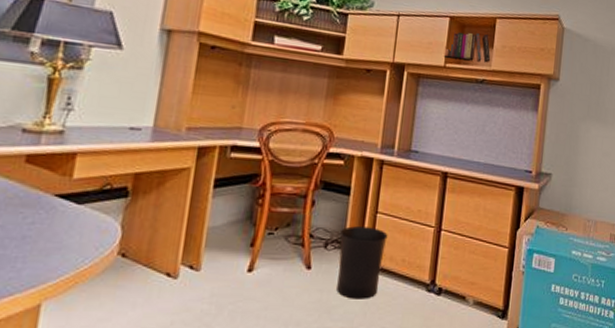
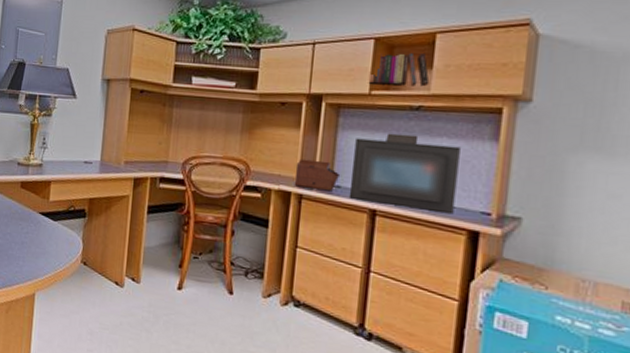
waste bin: present [337,226,388,299] -> none [258,258,309,332]
sewing box: none [376,125,419,157] -> present [294,159,341,192]
printer: none [425,102,512,174] -> present [349,133,461,215]

